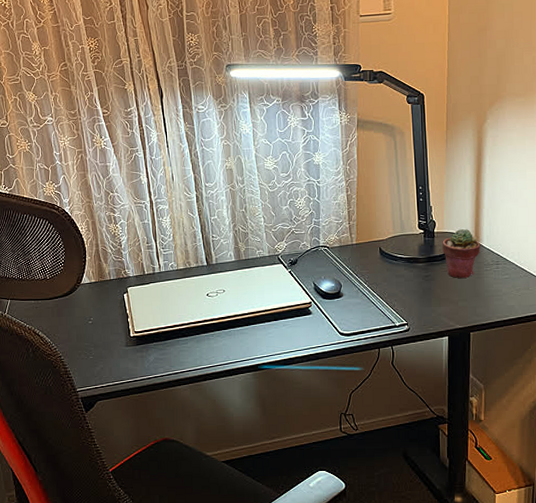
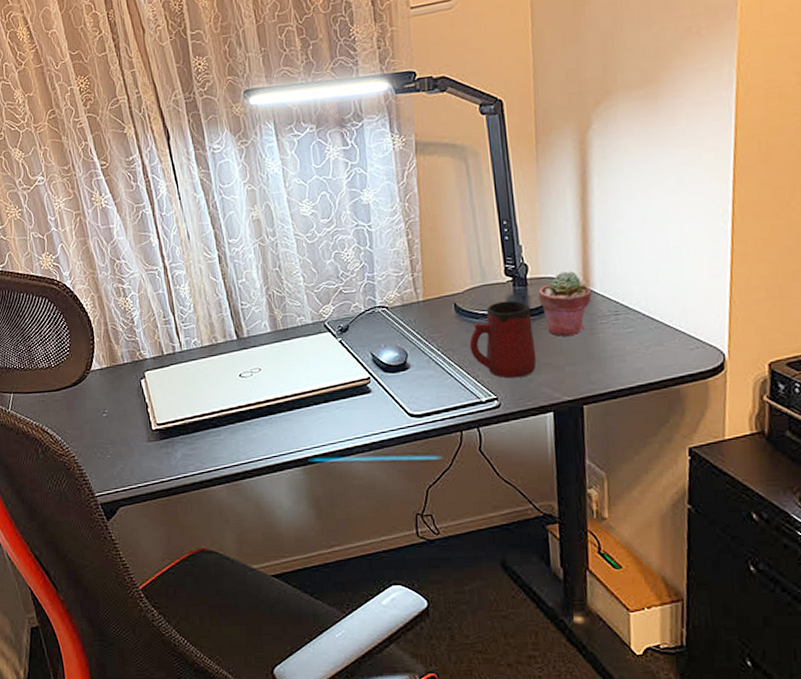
mug: none [389,248,438,309] -> present [469,300,537,379]

